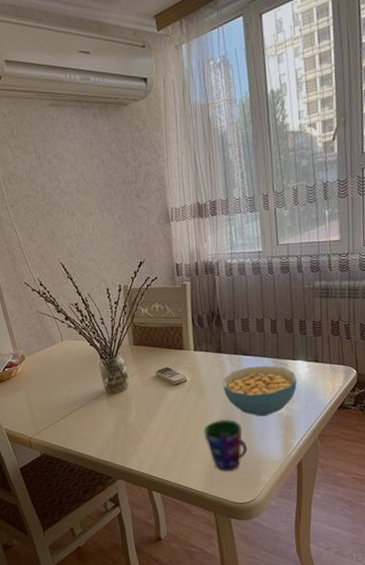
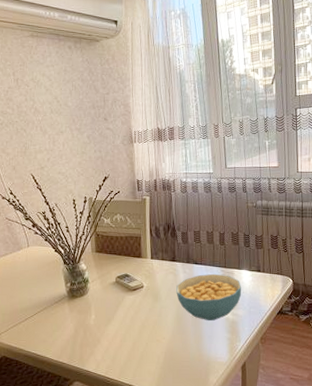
cup: present [204,420,248,472] -> none [158,324,198,374]

